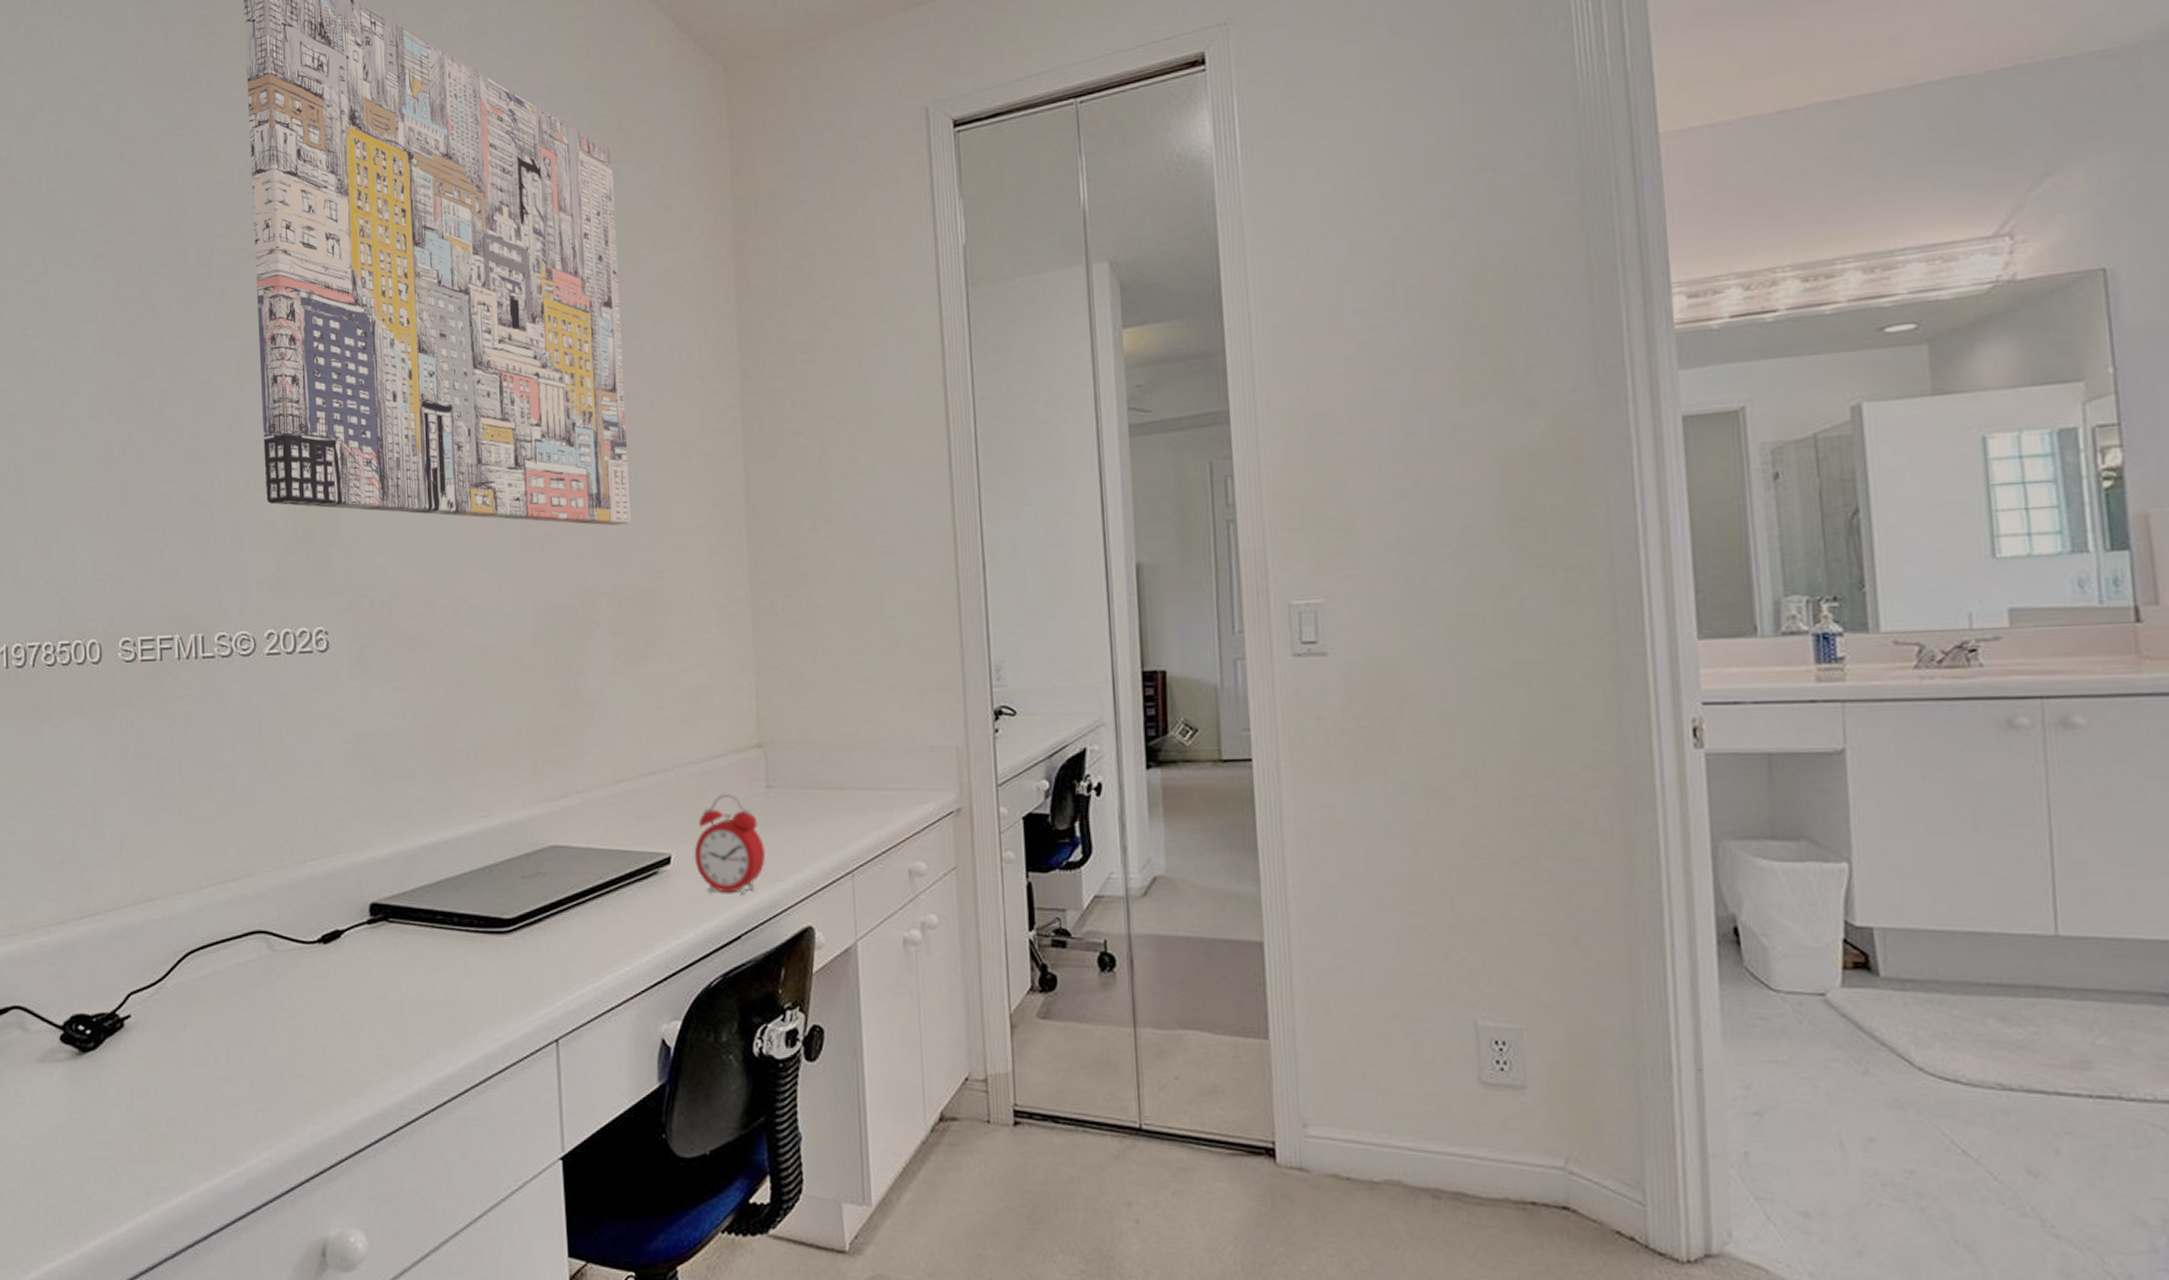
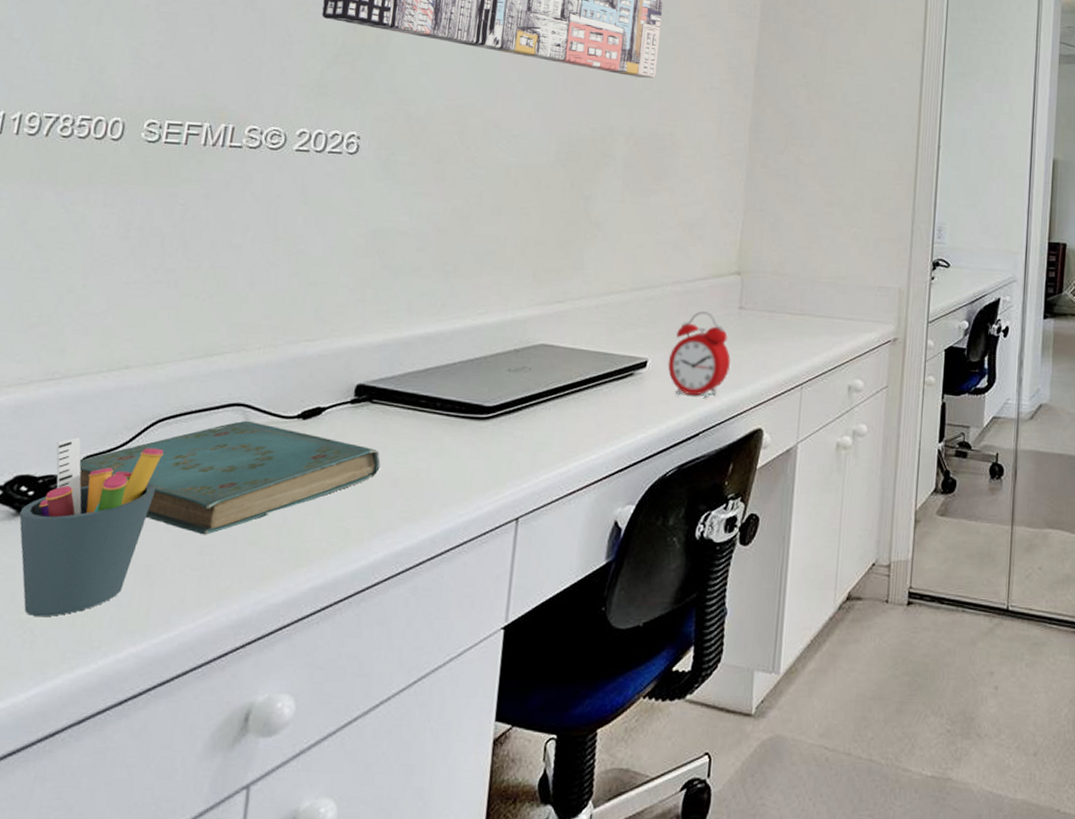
pen holder: none [82,973,199,1154] -> present [19,436,164,617]
book: none [124,948,408,1068] -> present [79,420,381,535]

